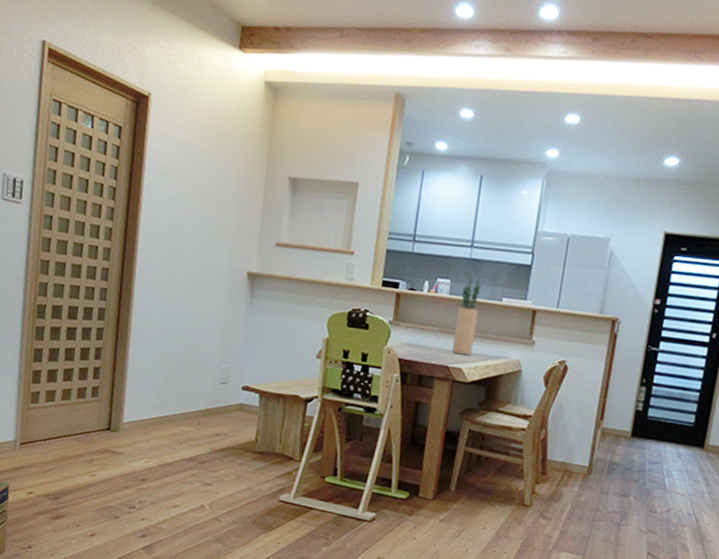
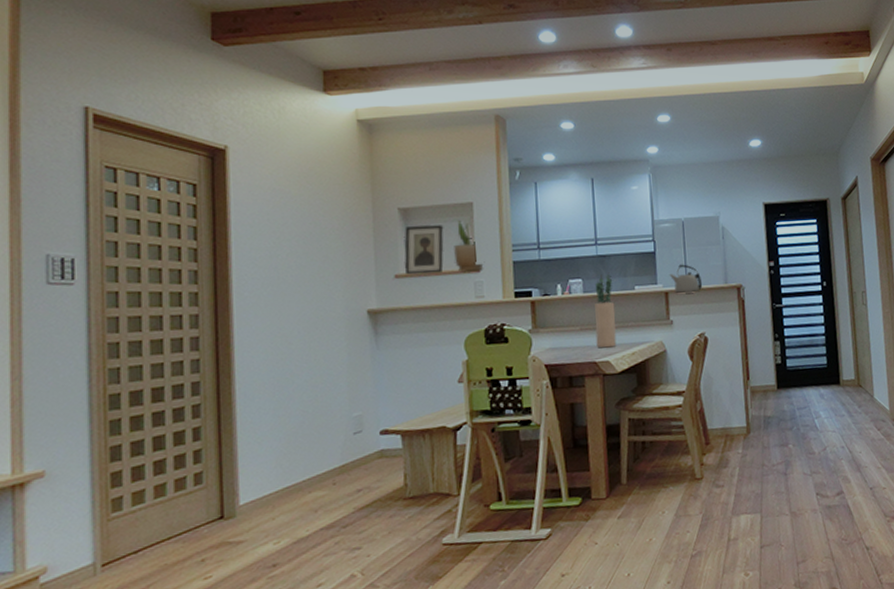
picture frame: none [286,197,327,248] -> present [405,225,444,275]
potted plant: none [332,199,359,254] -> present [454,221,484,273]
kettle: none [541,283,576,317] -> present [669,264,703,294]

